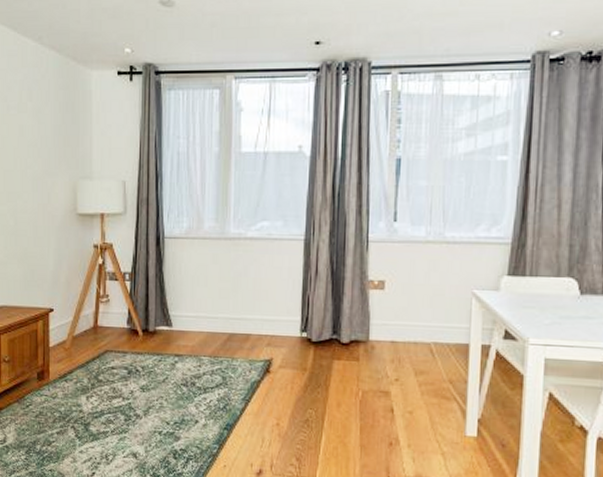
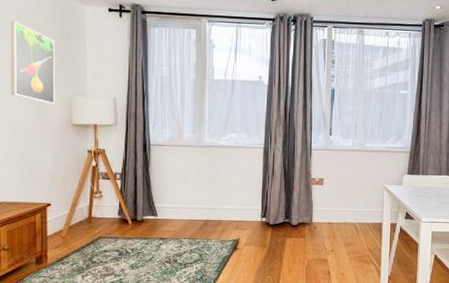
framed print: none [12,94,59,191] -> present [10,20,55,105]

